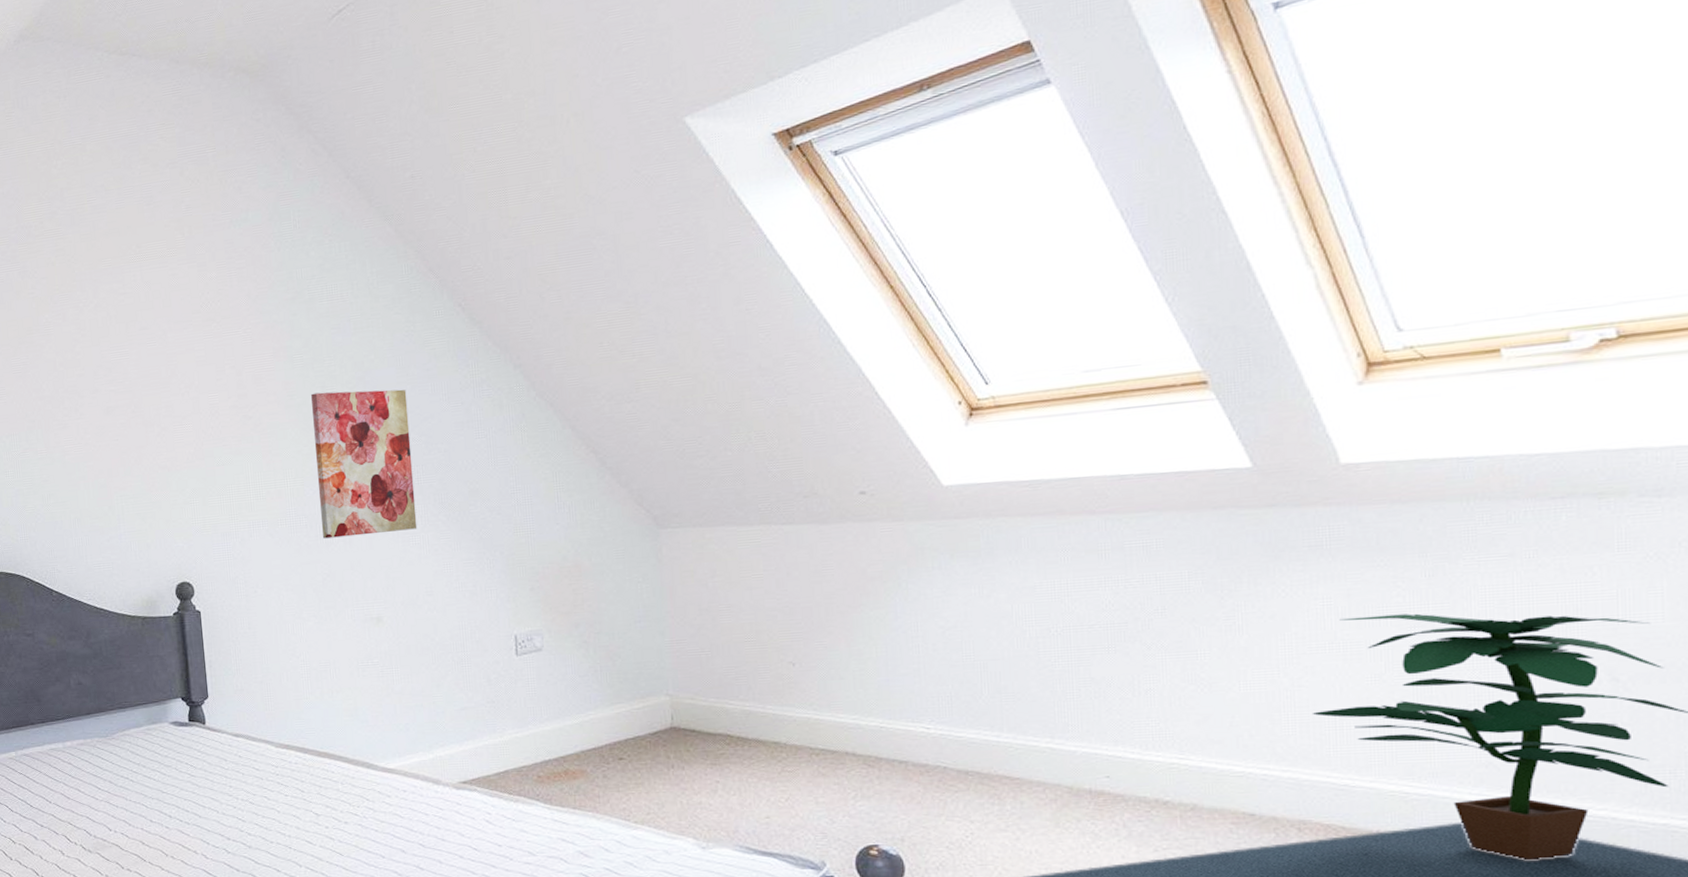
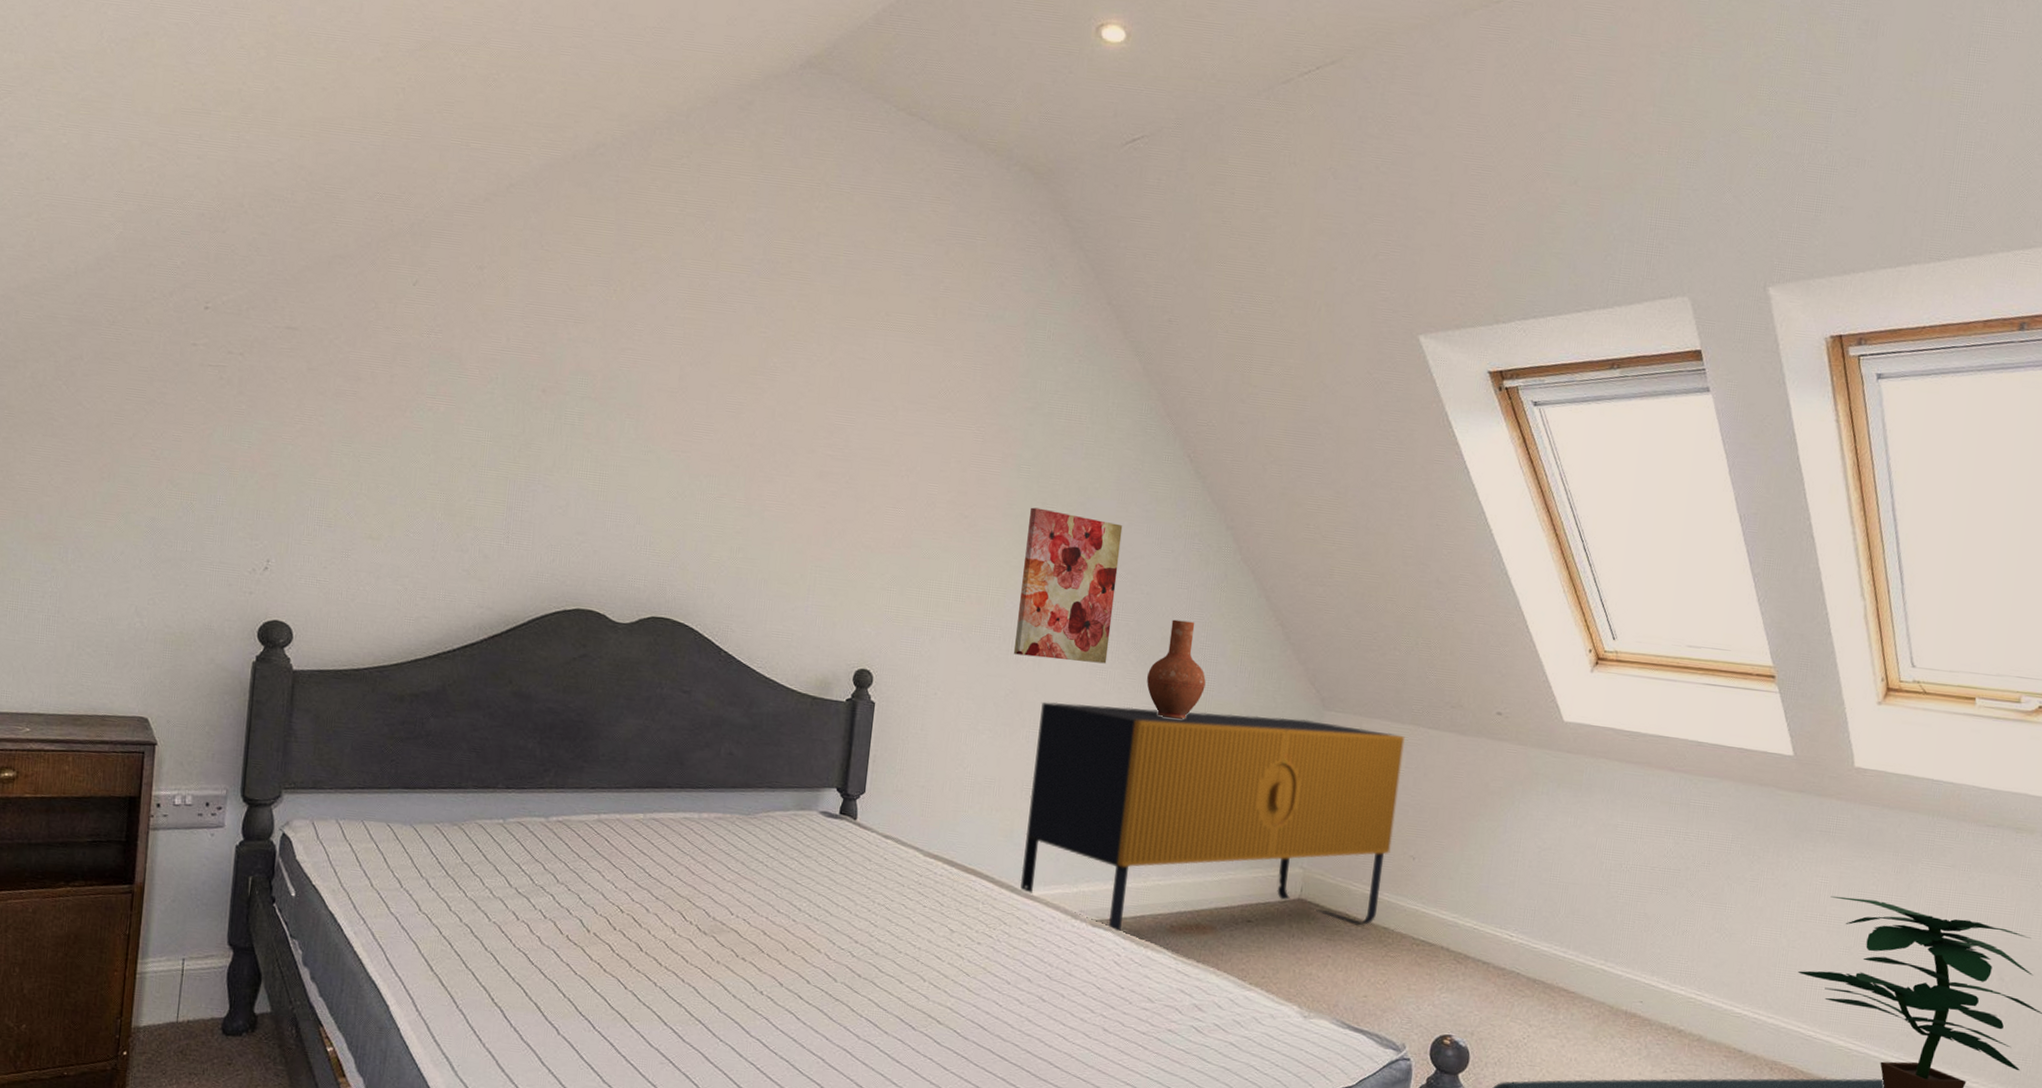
sideboard: none [359,538,765,791] -> present [1020,701,1405,932]
vase: none [462,468,525,570] -> present [1147,619,1206,719]

